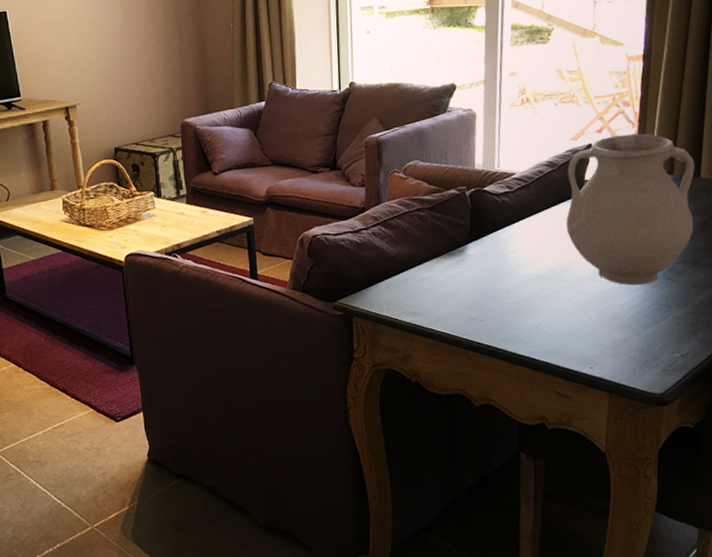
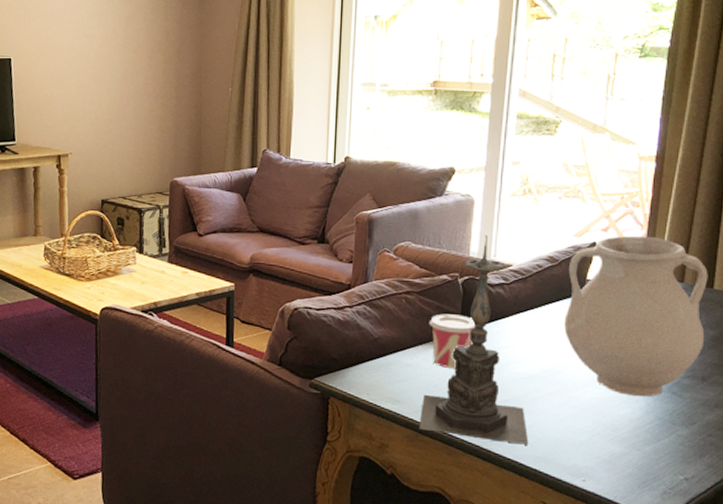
candle holder: none [438,147,540,341] -> present [419,235,529,445]
cup: none [441,226,485,278] -> present [429,314,476,368]

